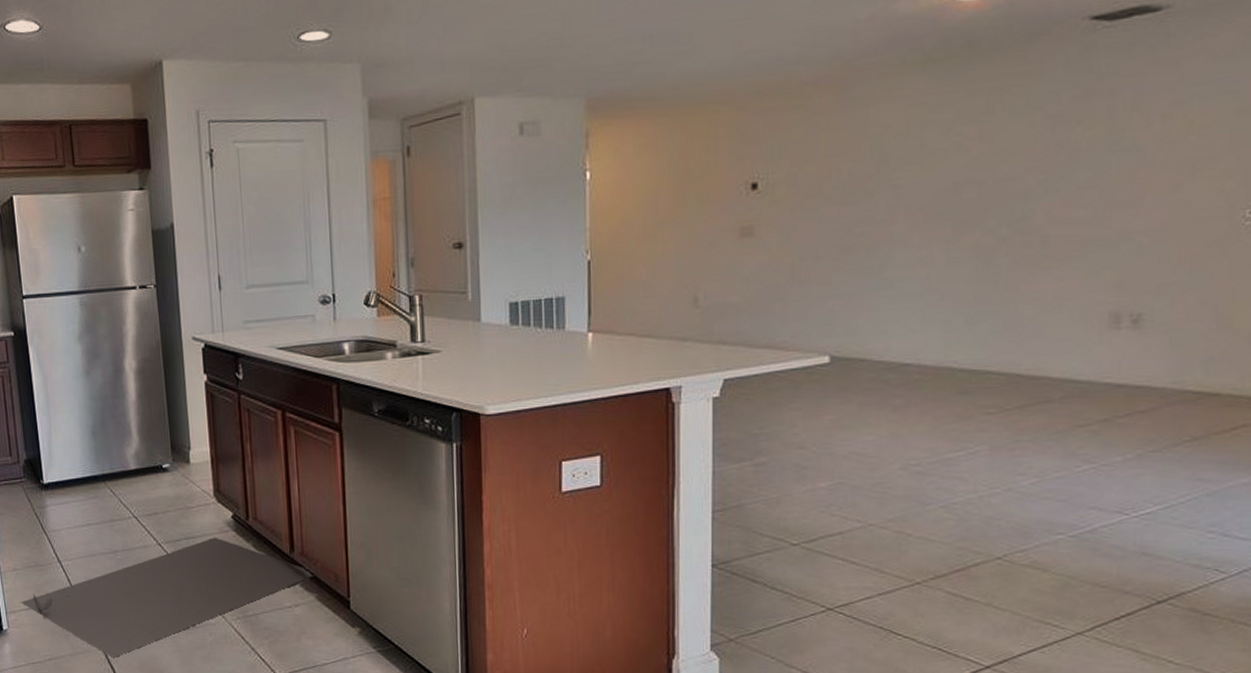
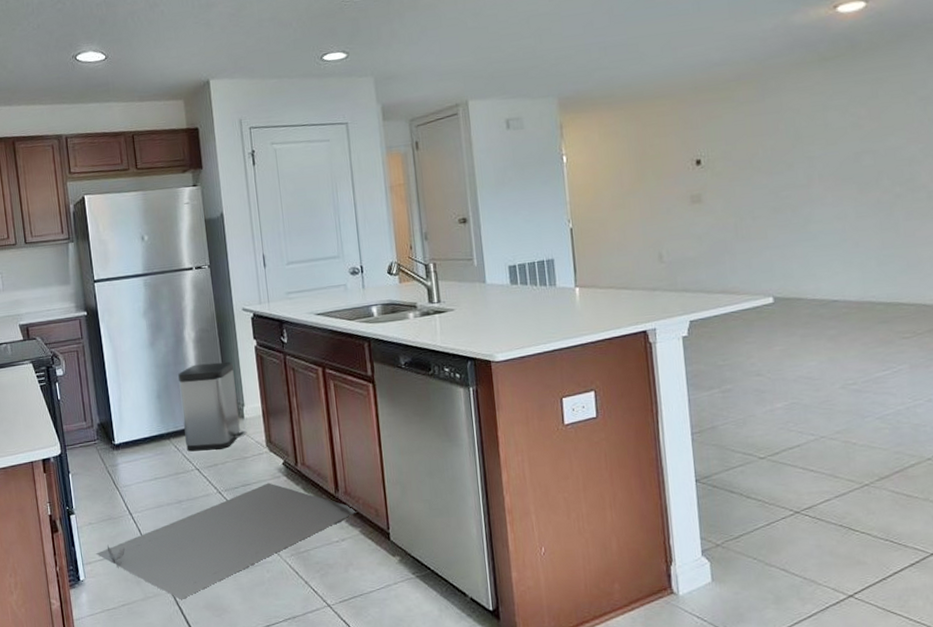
pedal bin: none [116,397,193,497] -> present [178,361,247,452]

